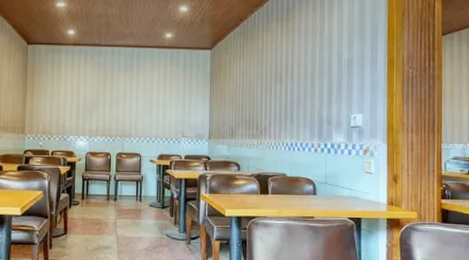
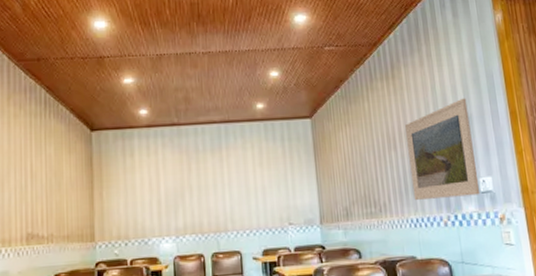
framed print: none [291,44,351,129] -> present [405,98,480,200]

